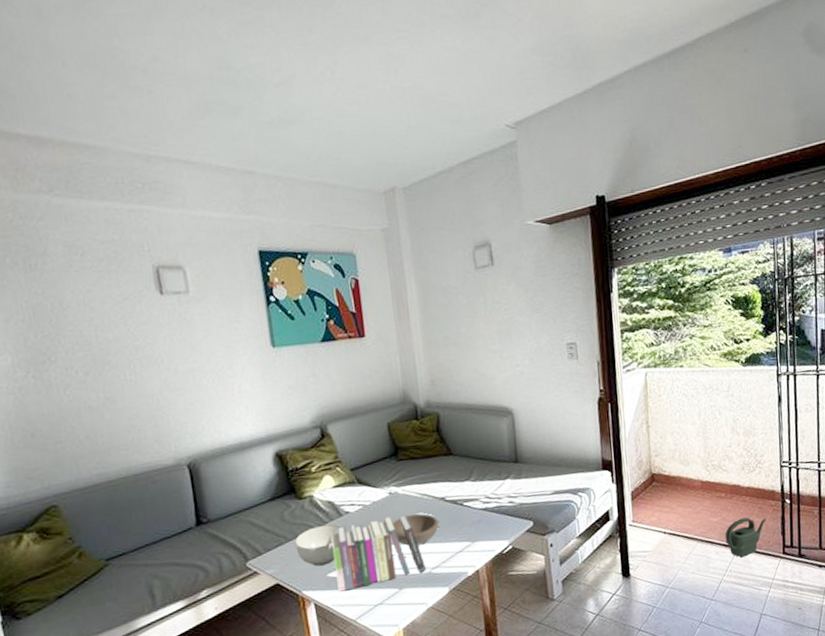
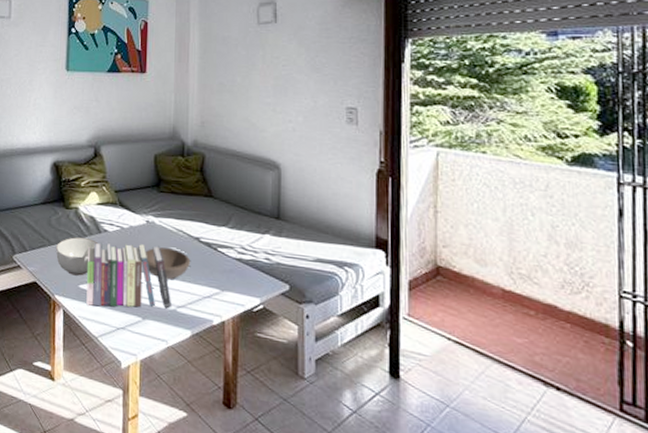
watering can: present [725,517,767,557] -> none [532,348,596,398]

